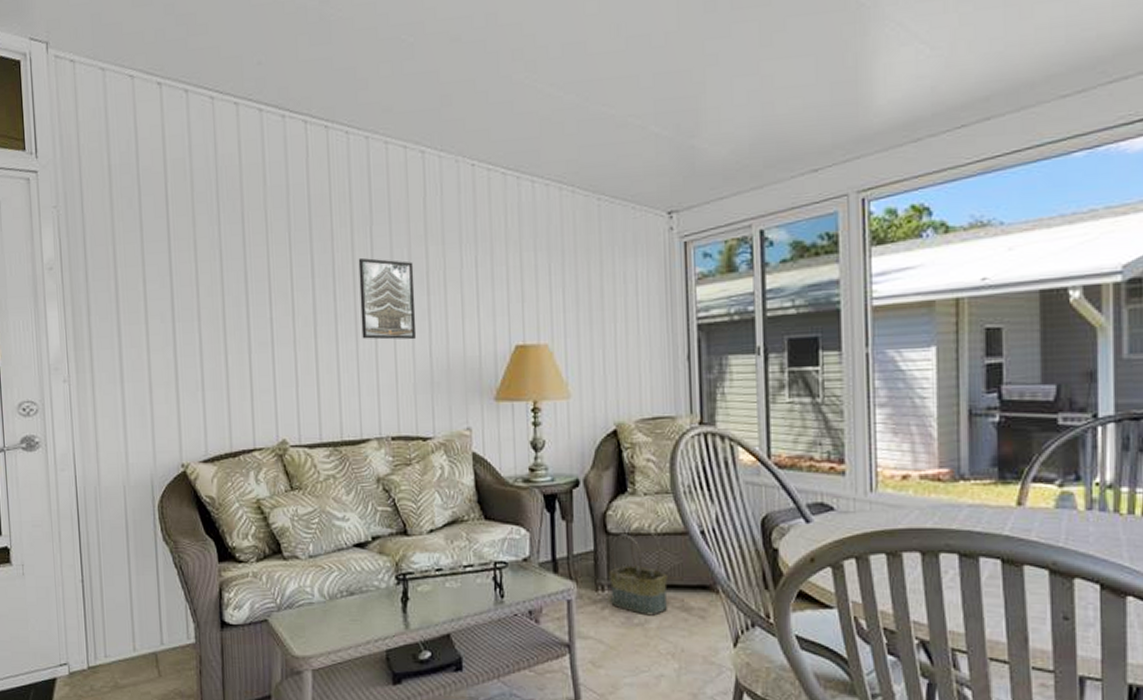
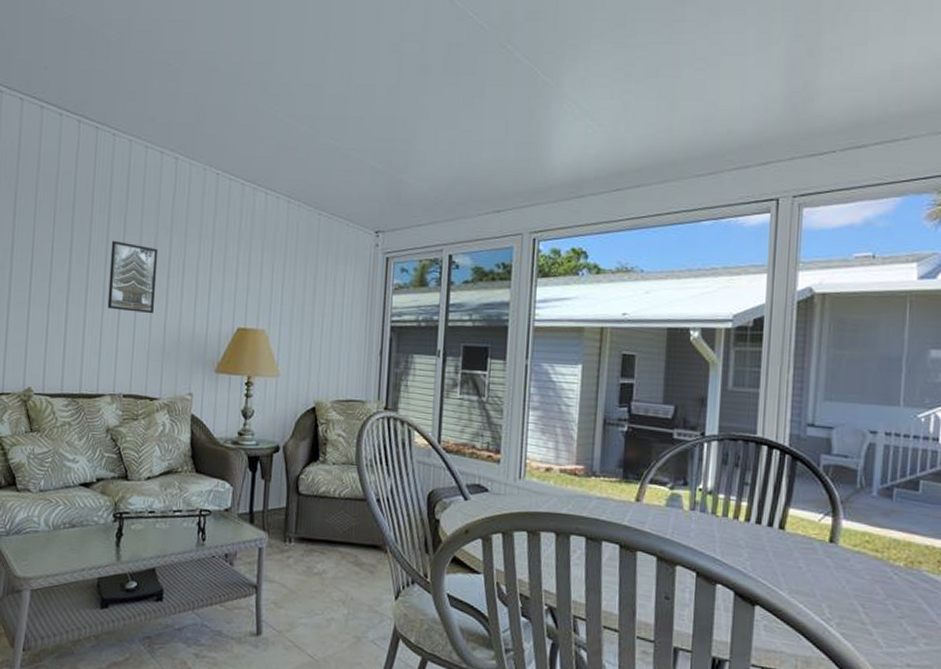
basket: present [608,528,668,616] -> none [296,492,345,568]

